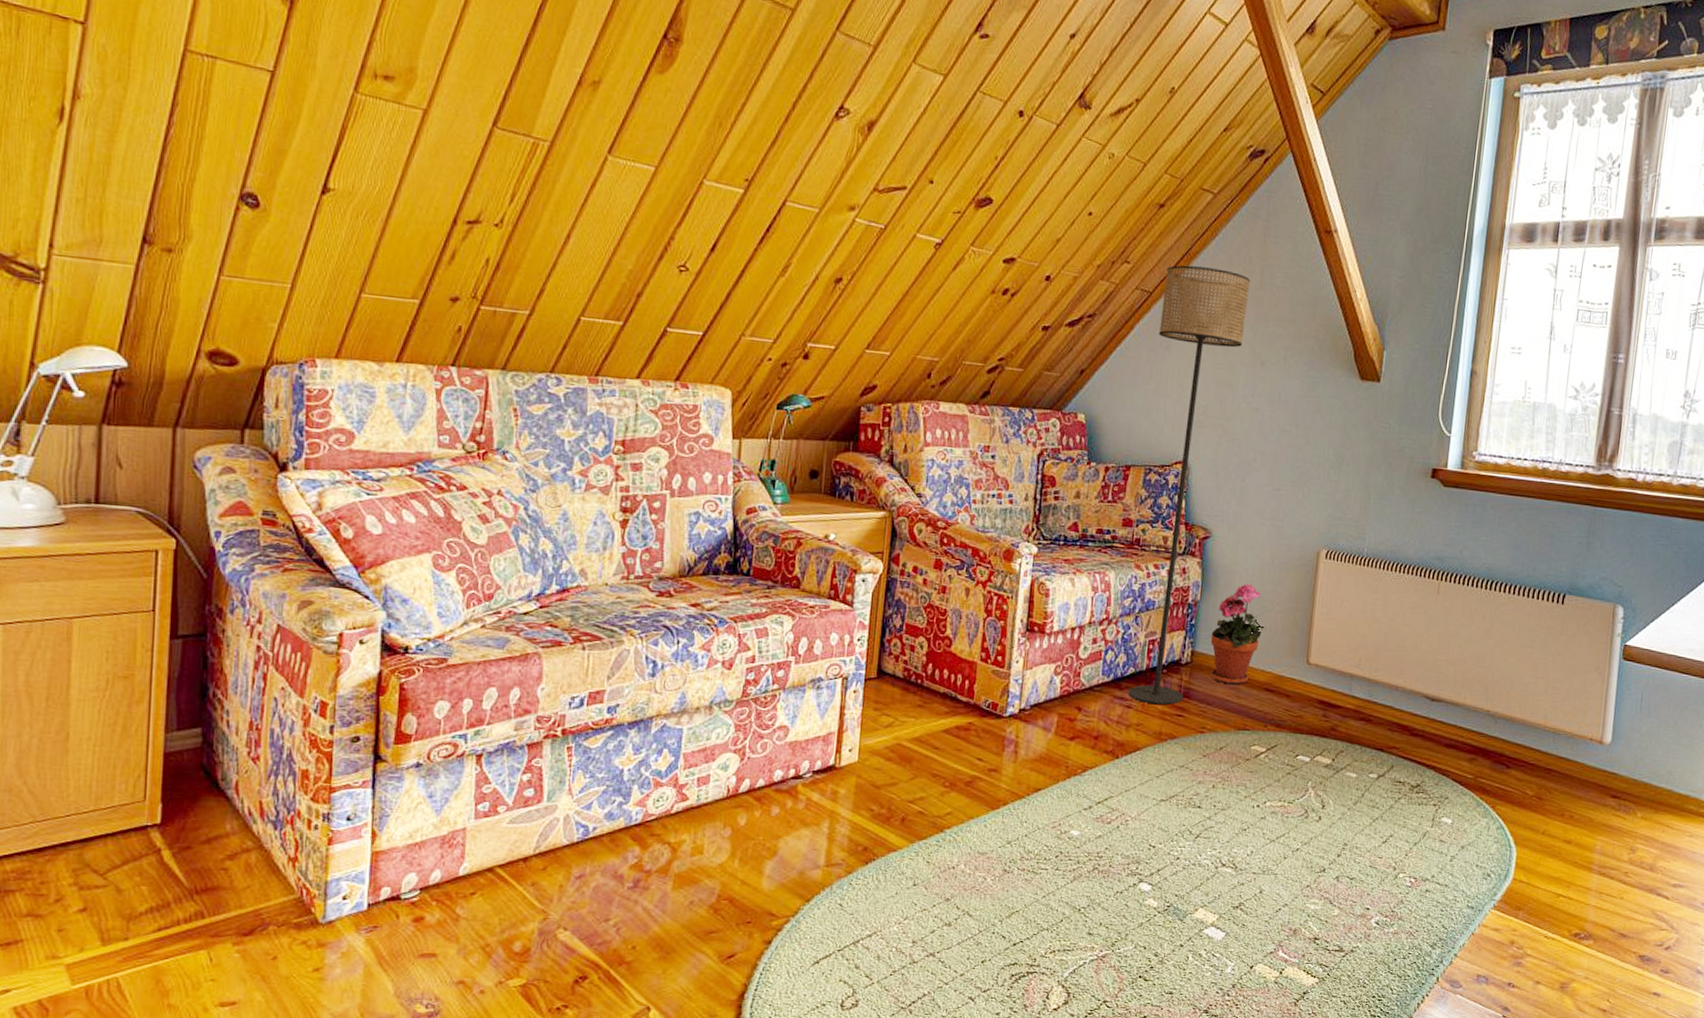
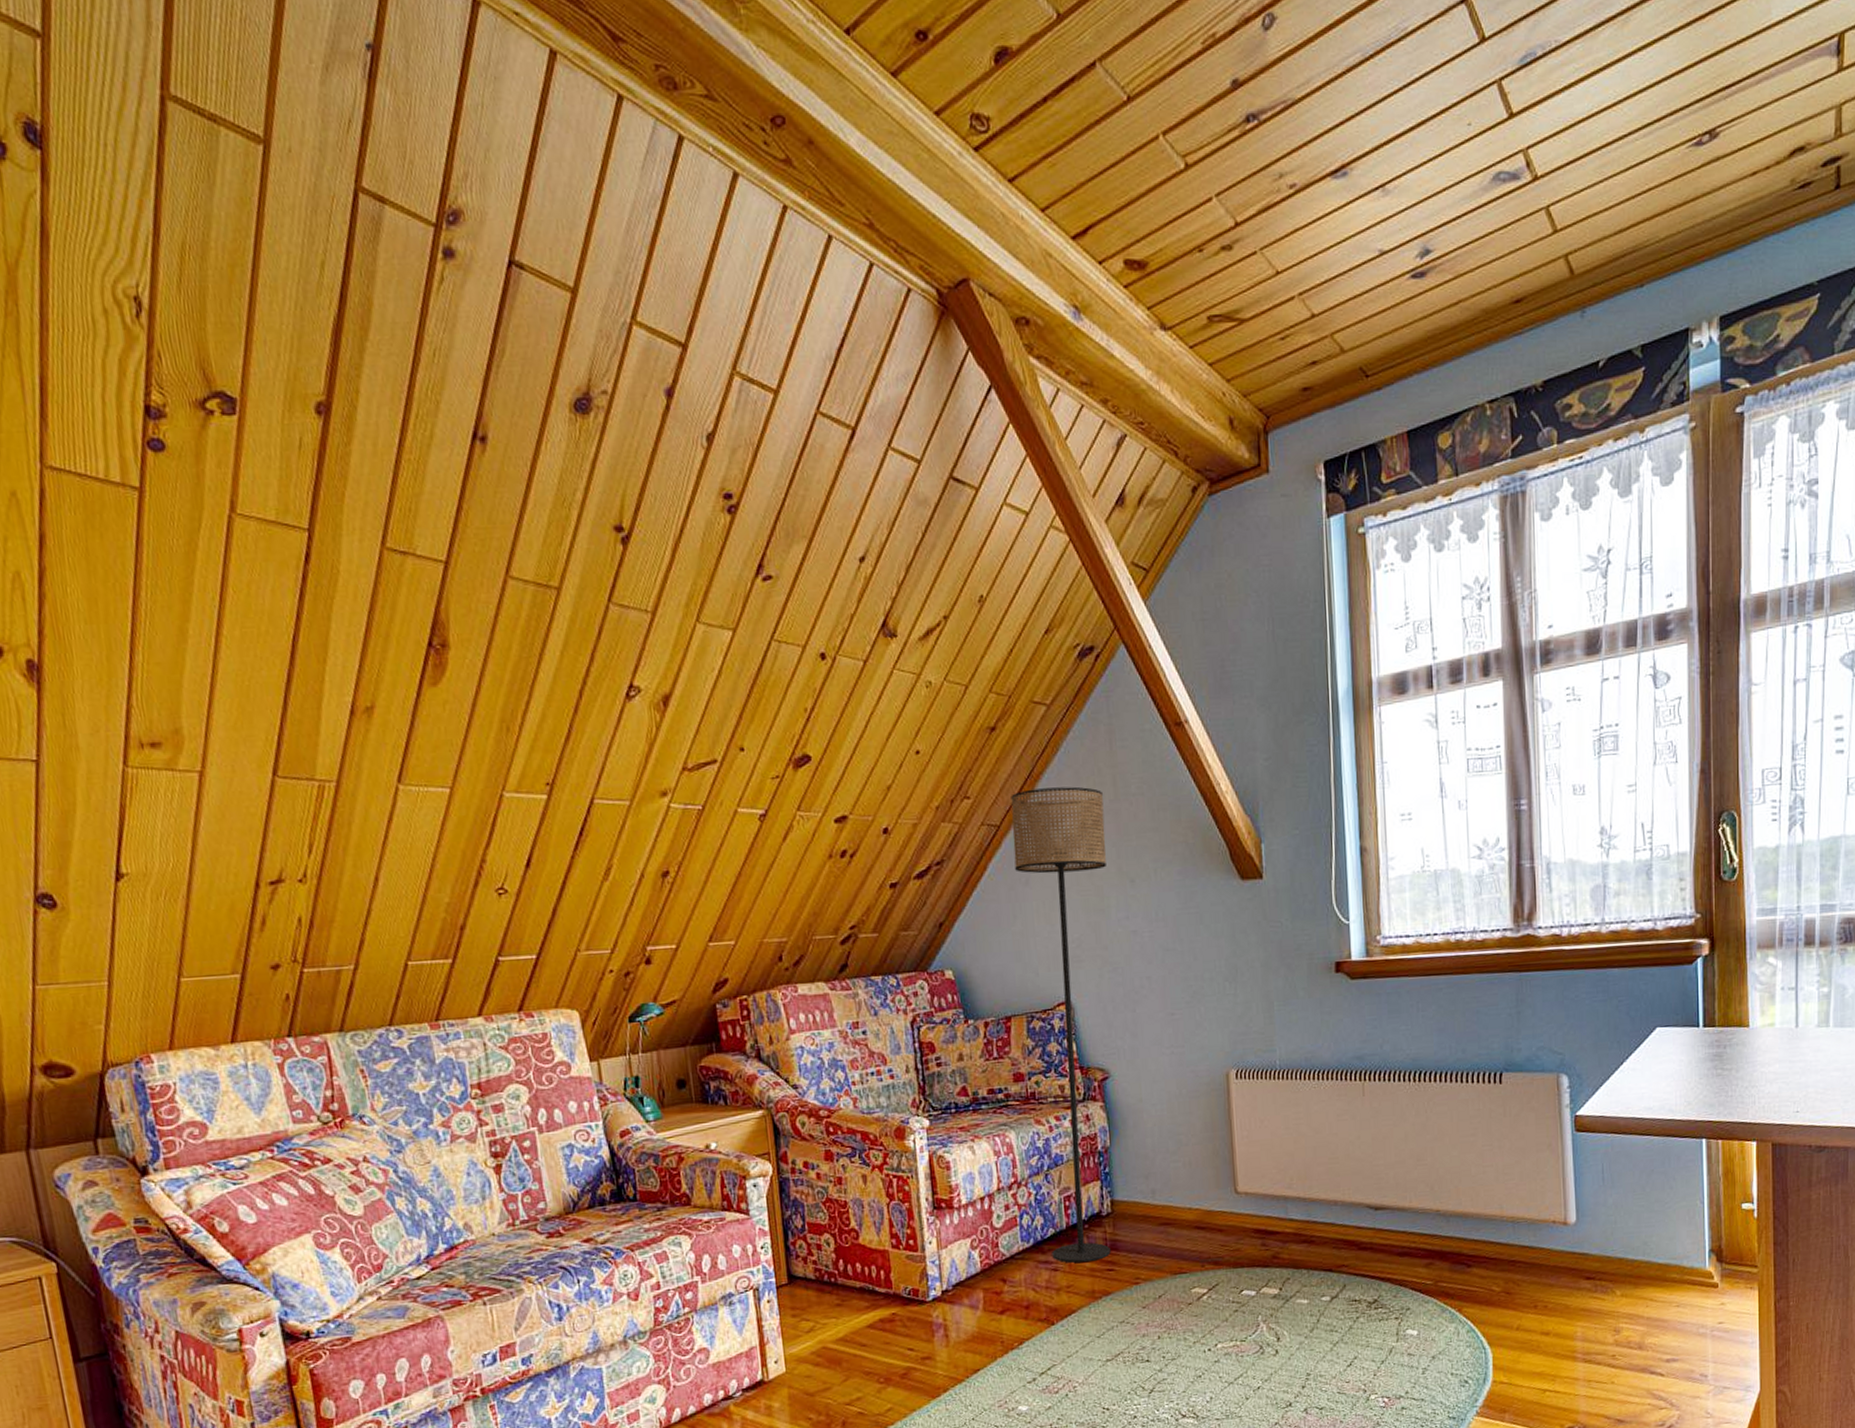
potted plant: present [1210,584,1267,685] -> none [1128,1120,1186,1230]

